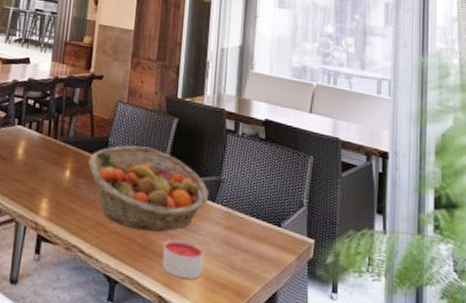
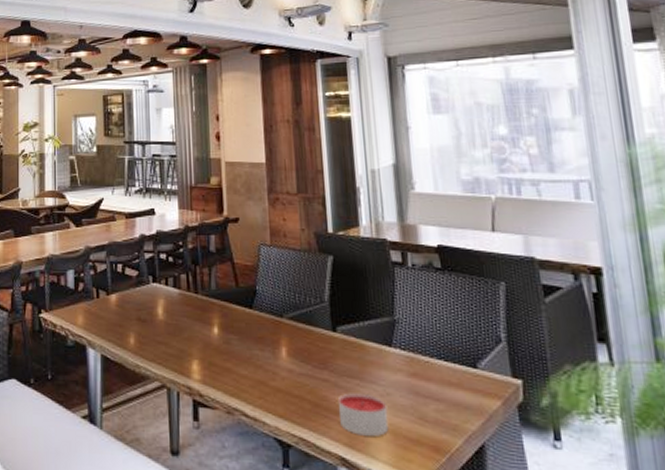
fruit basket: present [88,145,209,232] -> none [237,292,383,387]

